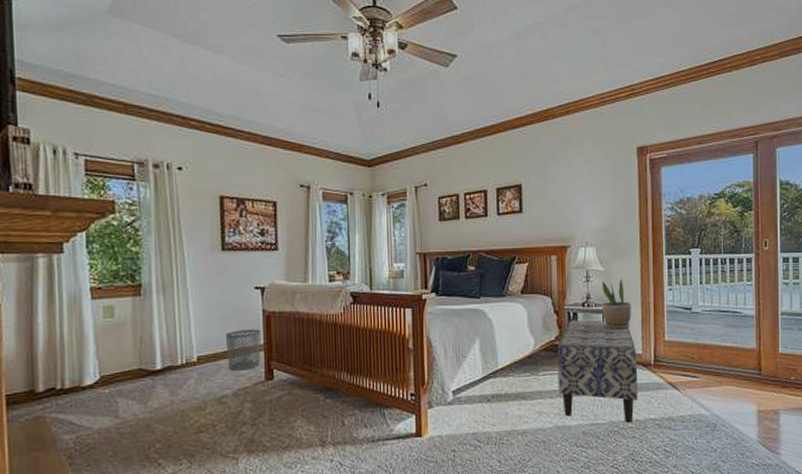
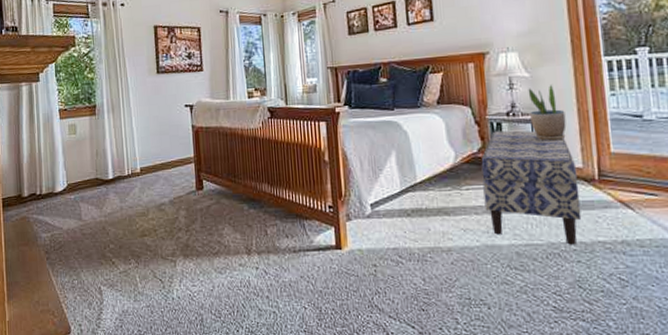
waste bin: present [225,329,261,371] -> none [162,143,192,181]

